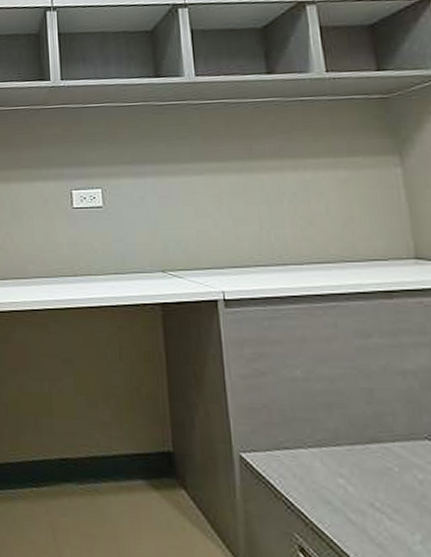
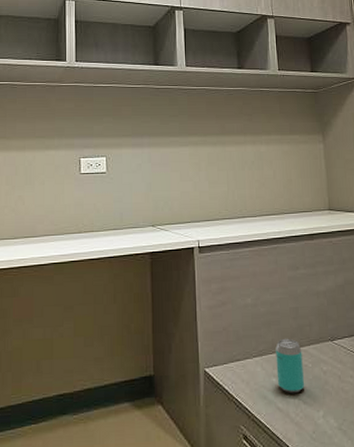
beverage can: none [341,429,388,505] -> present [275,339,304,394]

